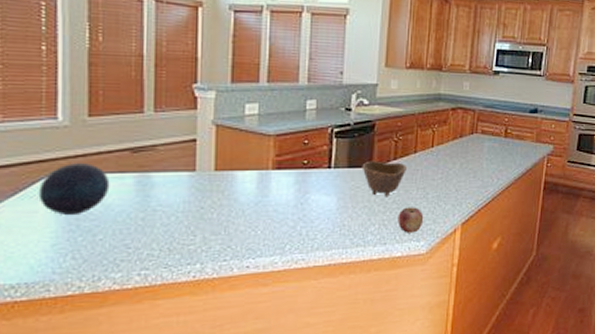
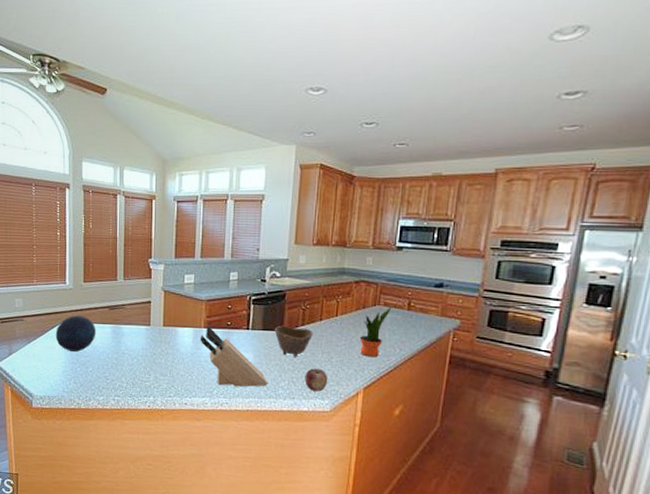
knife block: none [266,166,355,239] -> present [200,325,268,387]
potted plant: none [457,133,489,190] -> present [359,306,392,358]

